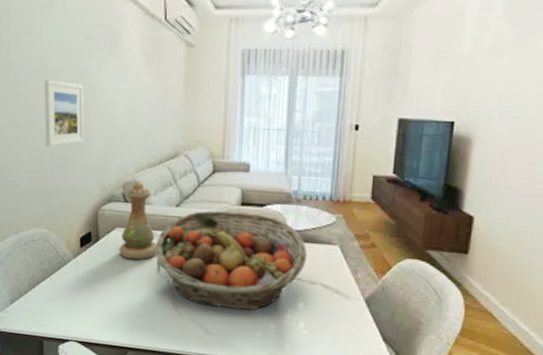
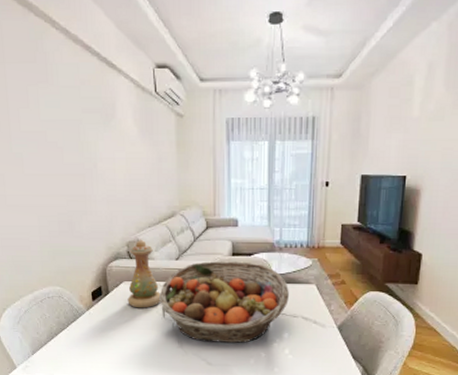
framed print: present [44,80,84,147] -> none [45,151,88,213]

